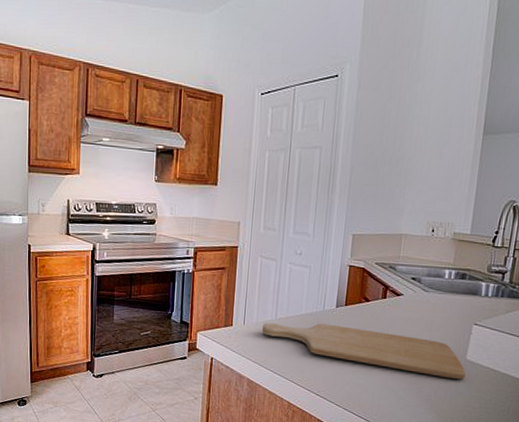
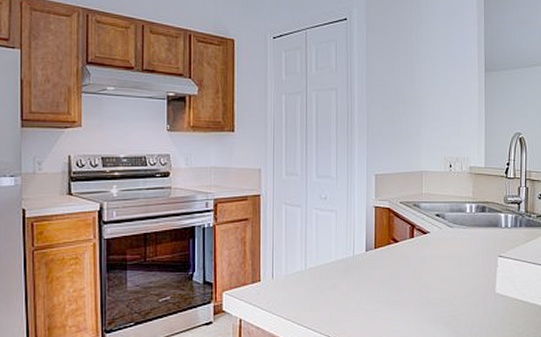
chopping board: present [262,323,466,380] -> none [292,269,497,315]

